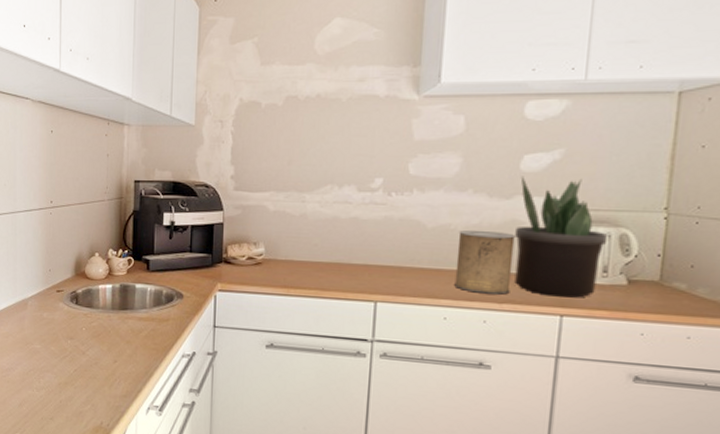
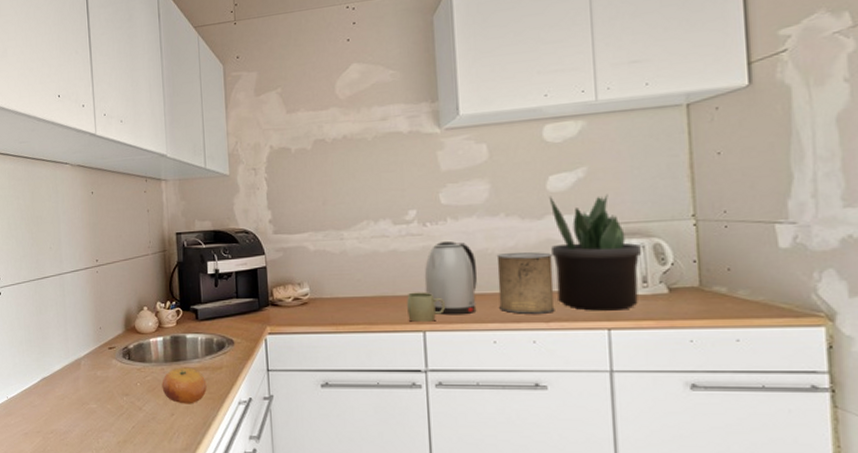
fruit: none [107,316,152,353] -> present [162,367,207,404]
mug: none [361,261,401,294] -> present [407,292,446,323]
kettle: none [381,213,438,289] -> present [424,241,478,315]

